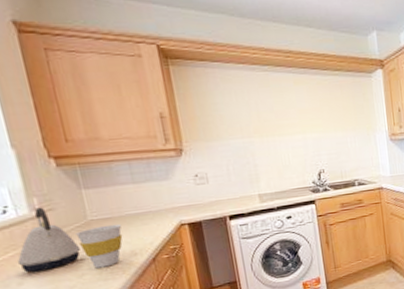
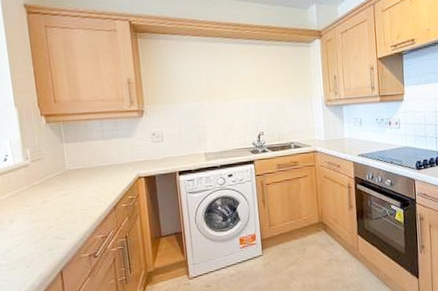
kettle: present [17,207,81,273] -> none [11,157,59,212]
cup: present [76,223,123,269] -> none [56,174,92,212]

